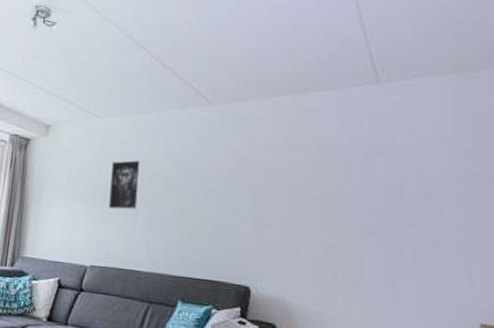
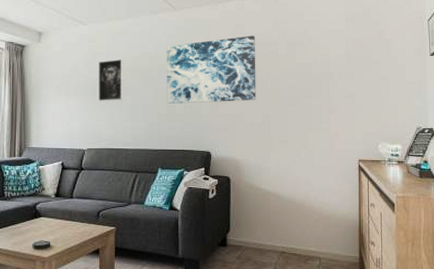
wall art: none [193,139,318,224] -> present [167,35,256,104]

